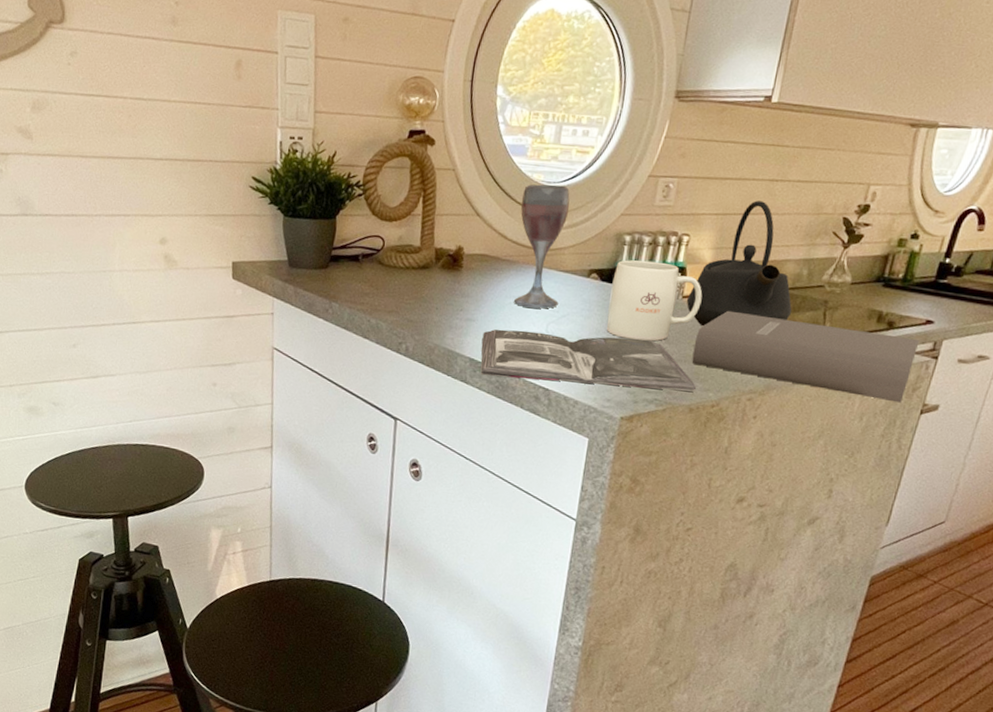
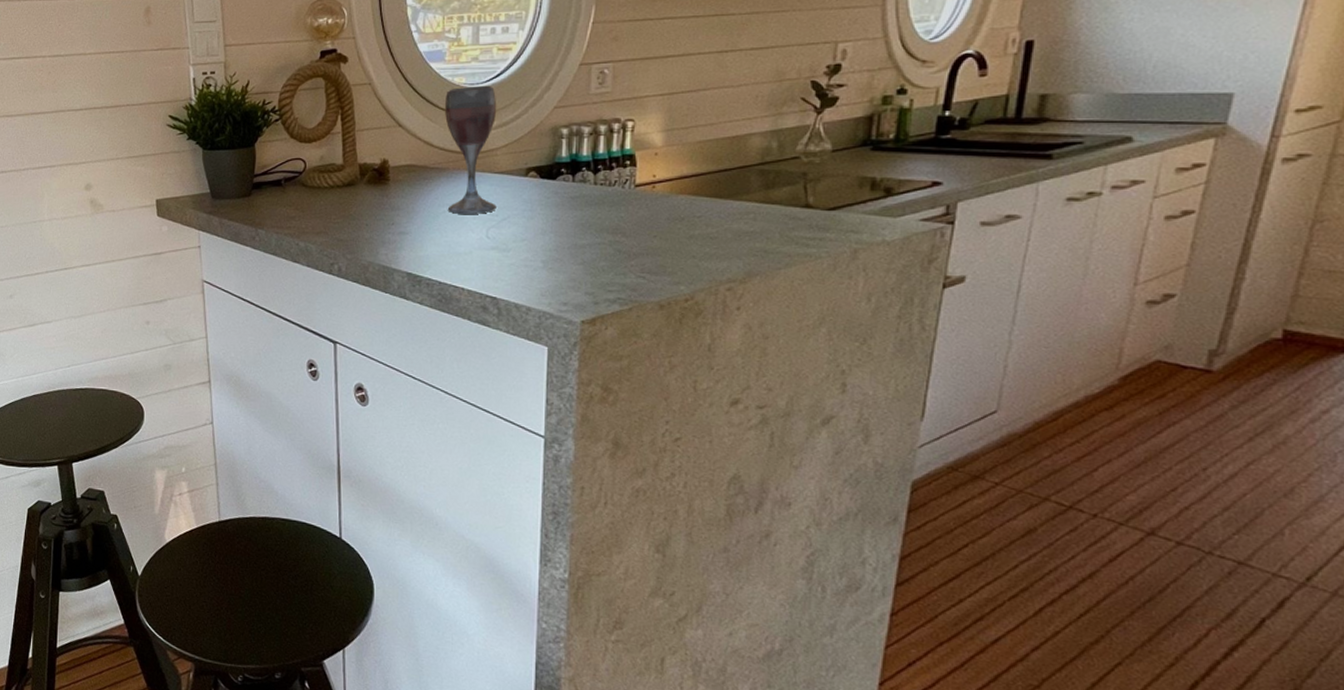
magazine: present [480,329,697,392] -> none [418,235,665,290]
mug: present [606,259,703,342] -> none [552,152,658,236]
kettle: present [686,200,792,327] -> none [639,75,764,215]
book: present [692,310,920,403] -> none [655,195,928,278]

